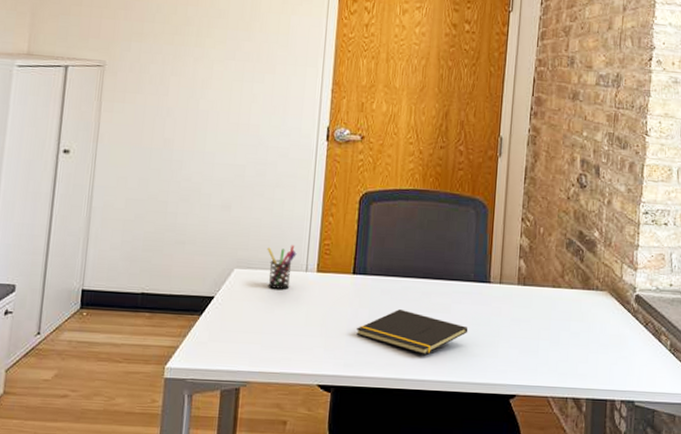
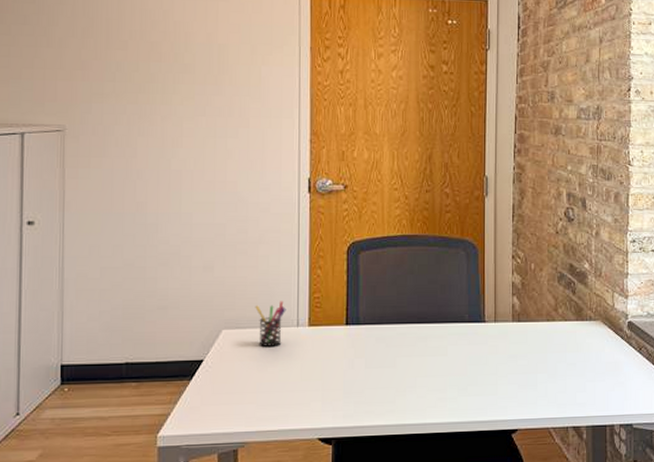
notepad: present [356,309,469,355] -> none [354,356,467,398]

